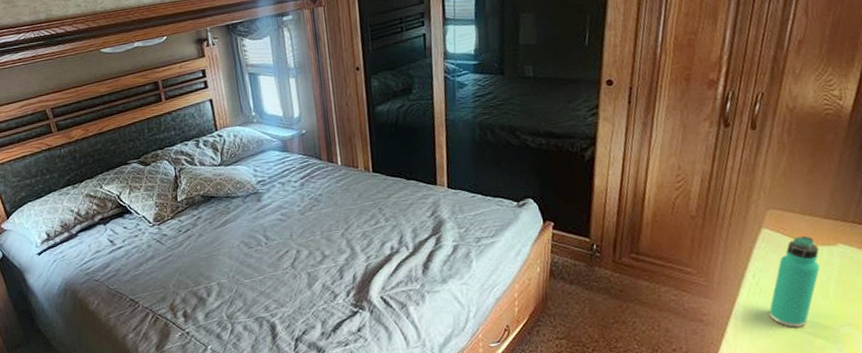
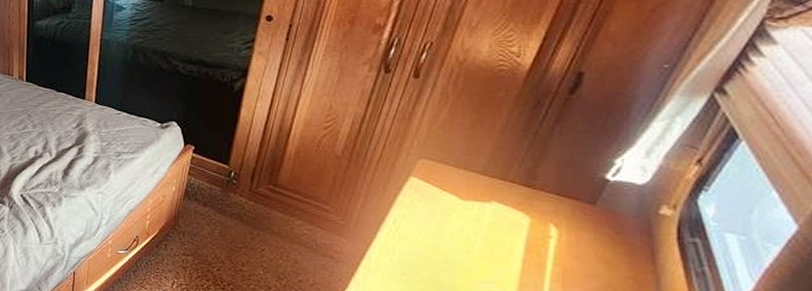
thermos bottle: present [769,235,820,328] -> none [405,188,470,278]

